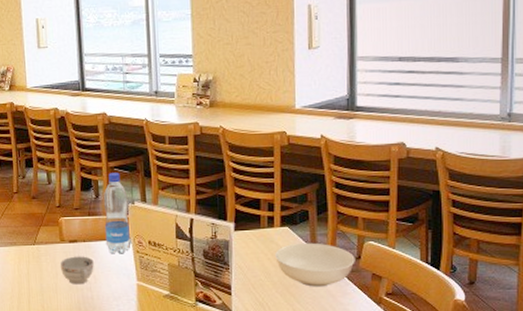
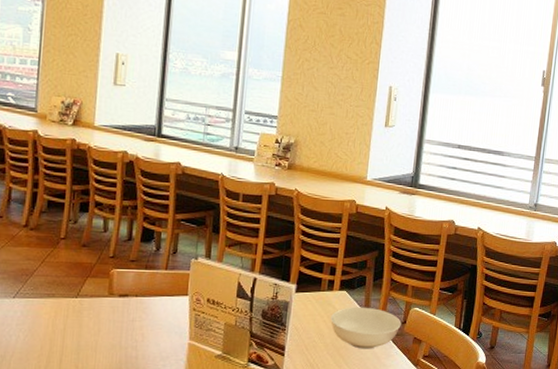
teacup: present [60,256,94,285] -> none [104,312,144,343]
bottle: present [103,173,130,254] -> none [160,225,192,312]

